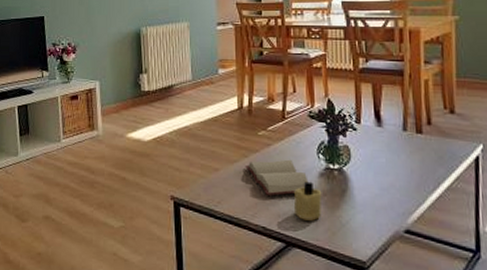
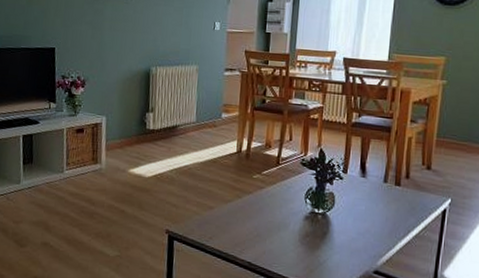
hardback book: present [245,159,309,196] -> none [238,202,294,235]
candle: present [293,181,322,221] -> none [278,223,306,259]

